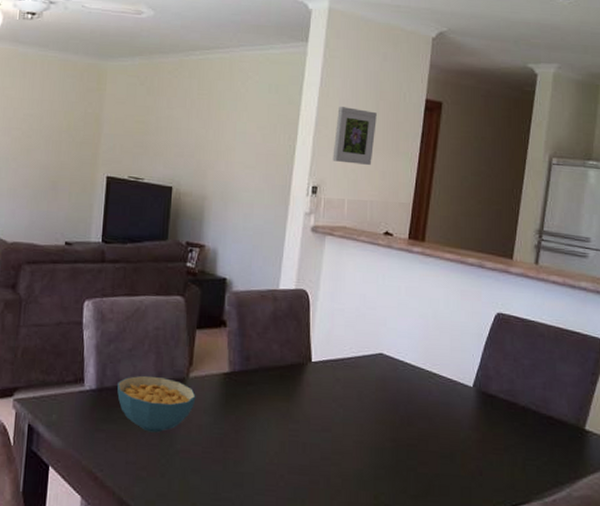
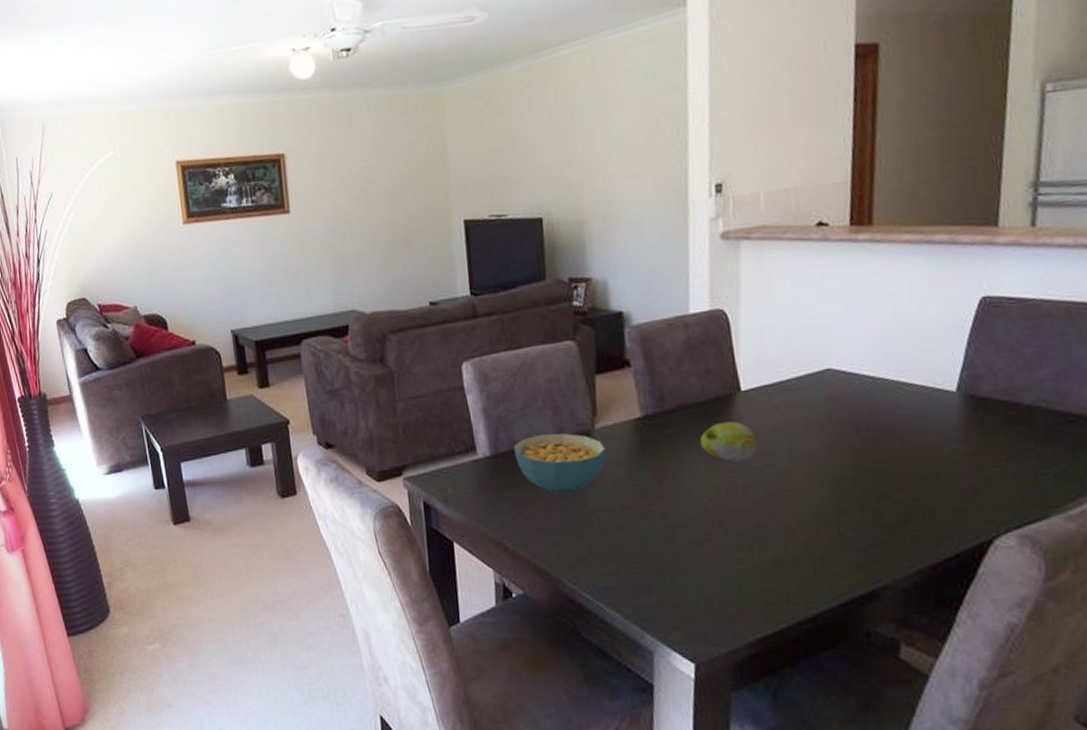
fruit: none [275,386,319,423] -> present [701,421,757,462]
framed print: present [332,107,377,165] -> none [736,75,791,149]

